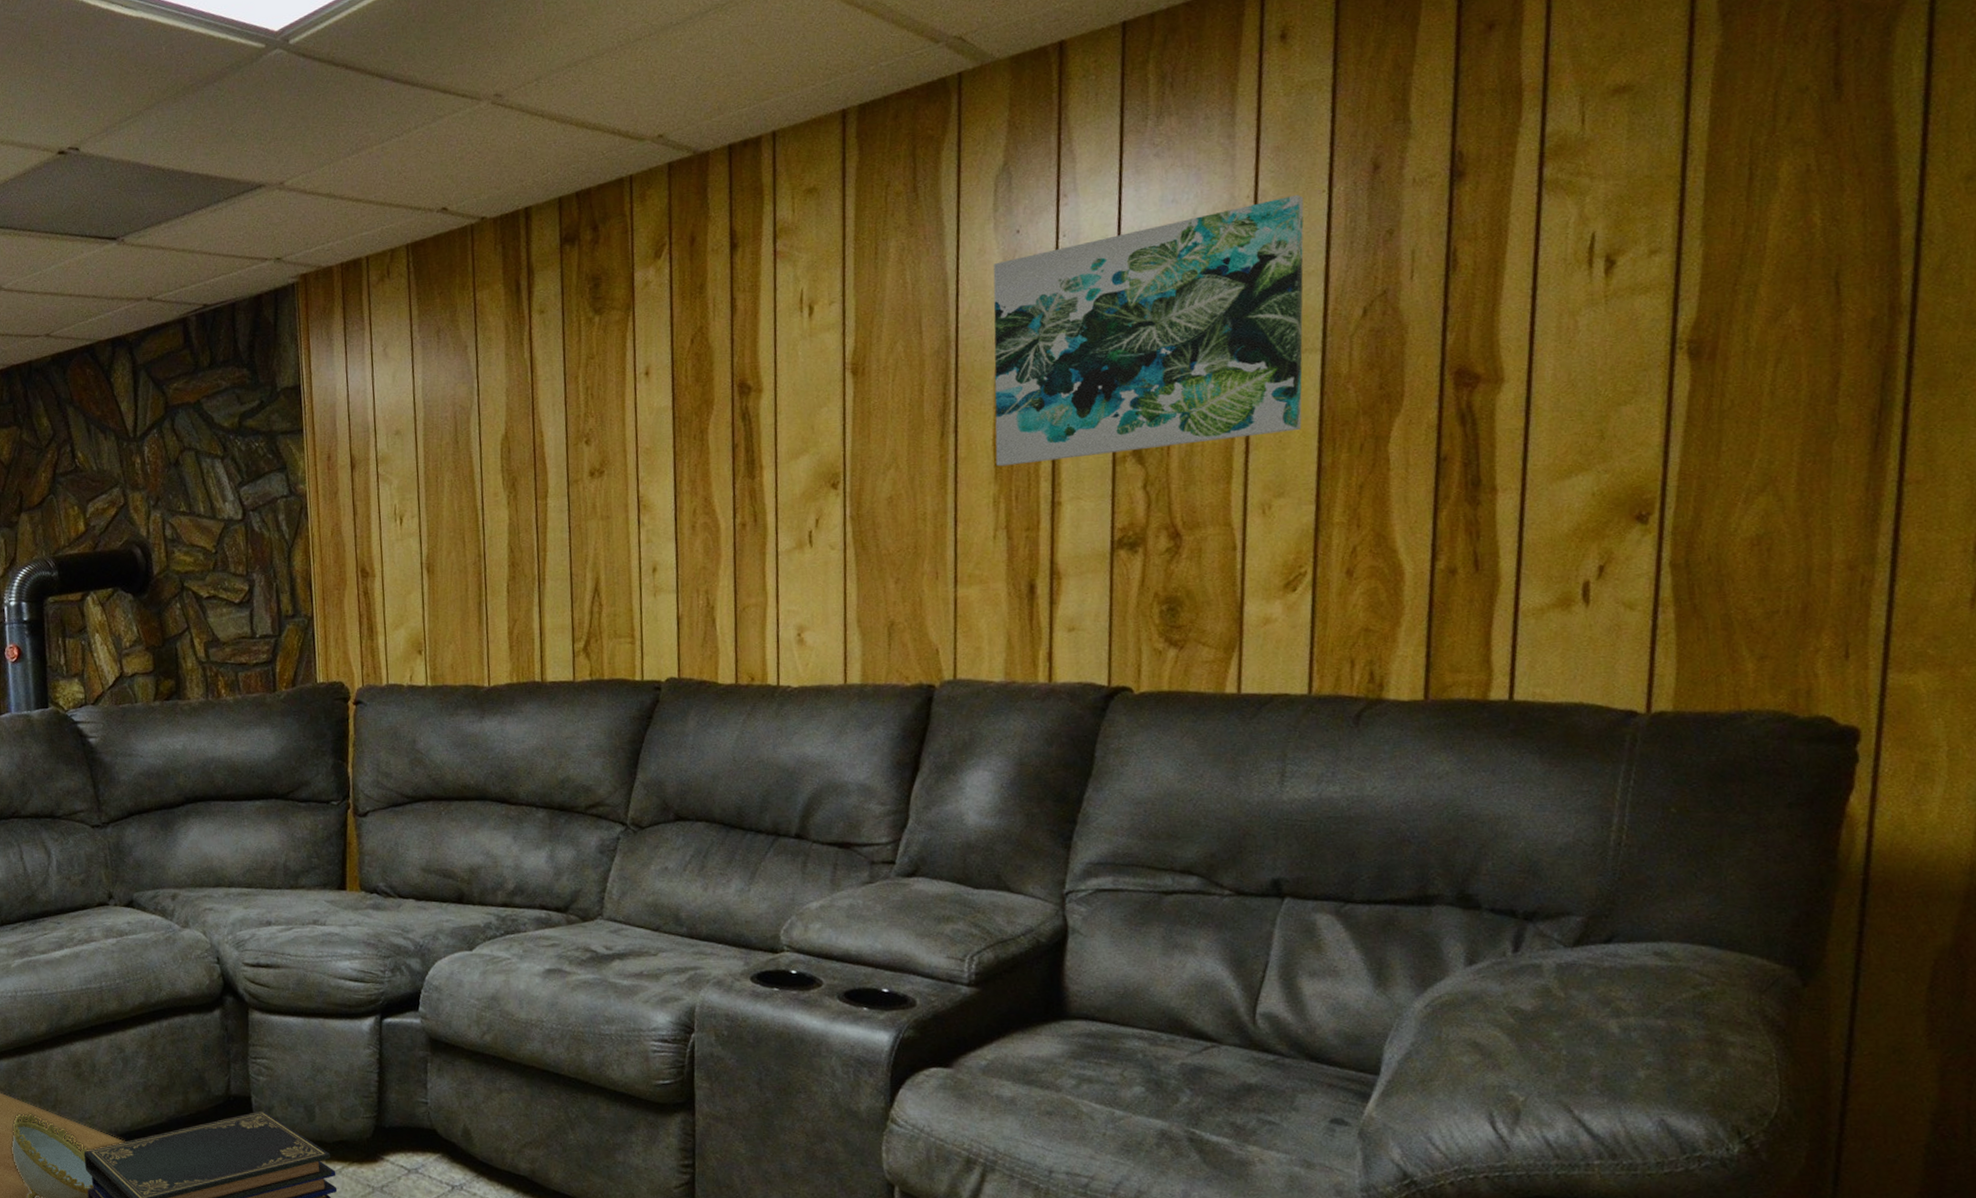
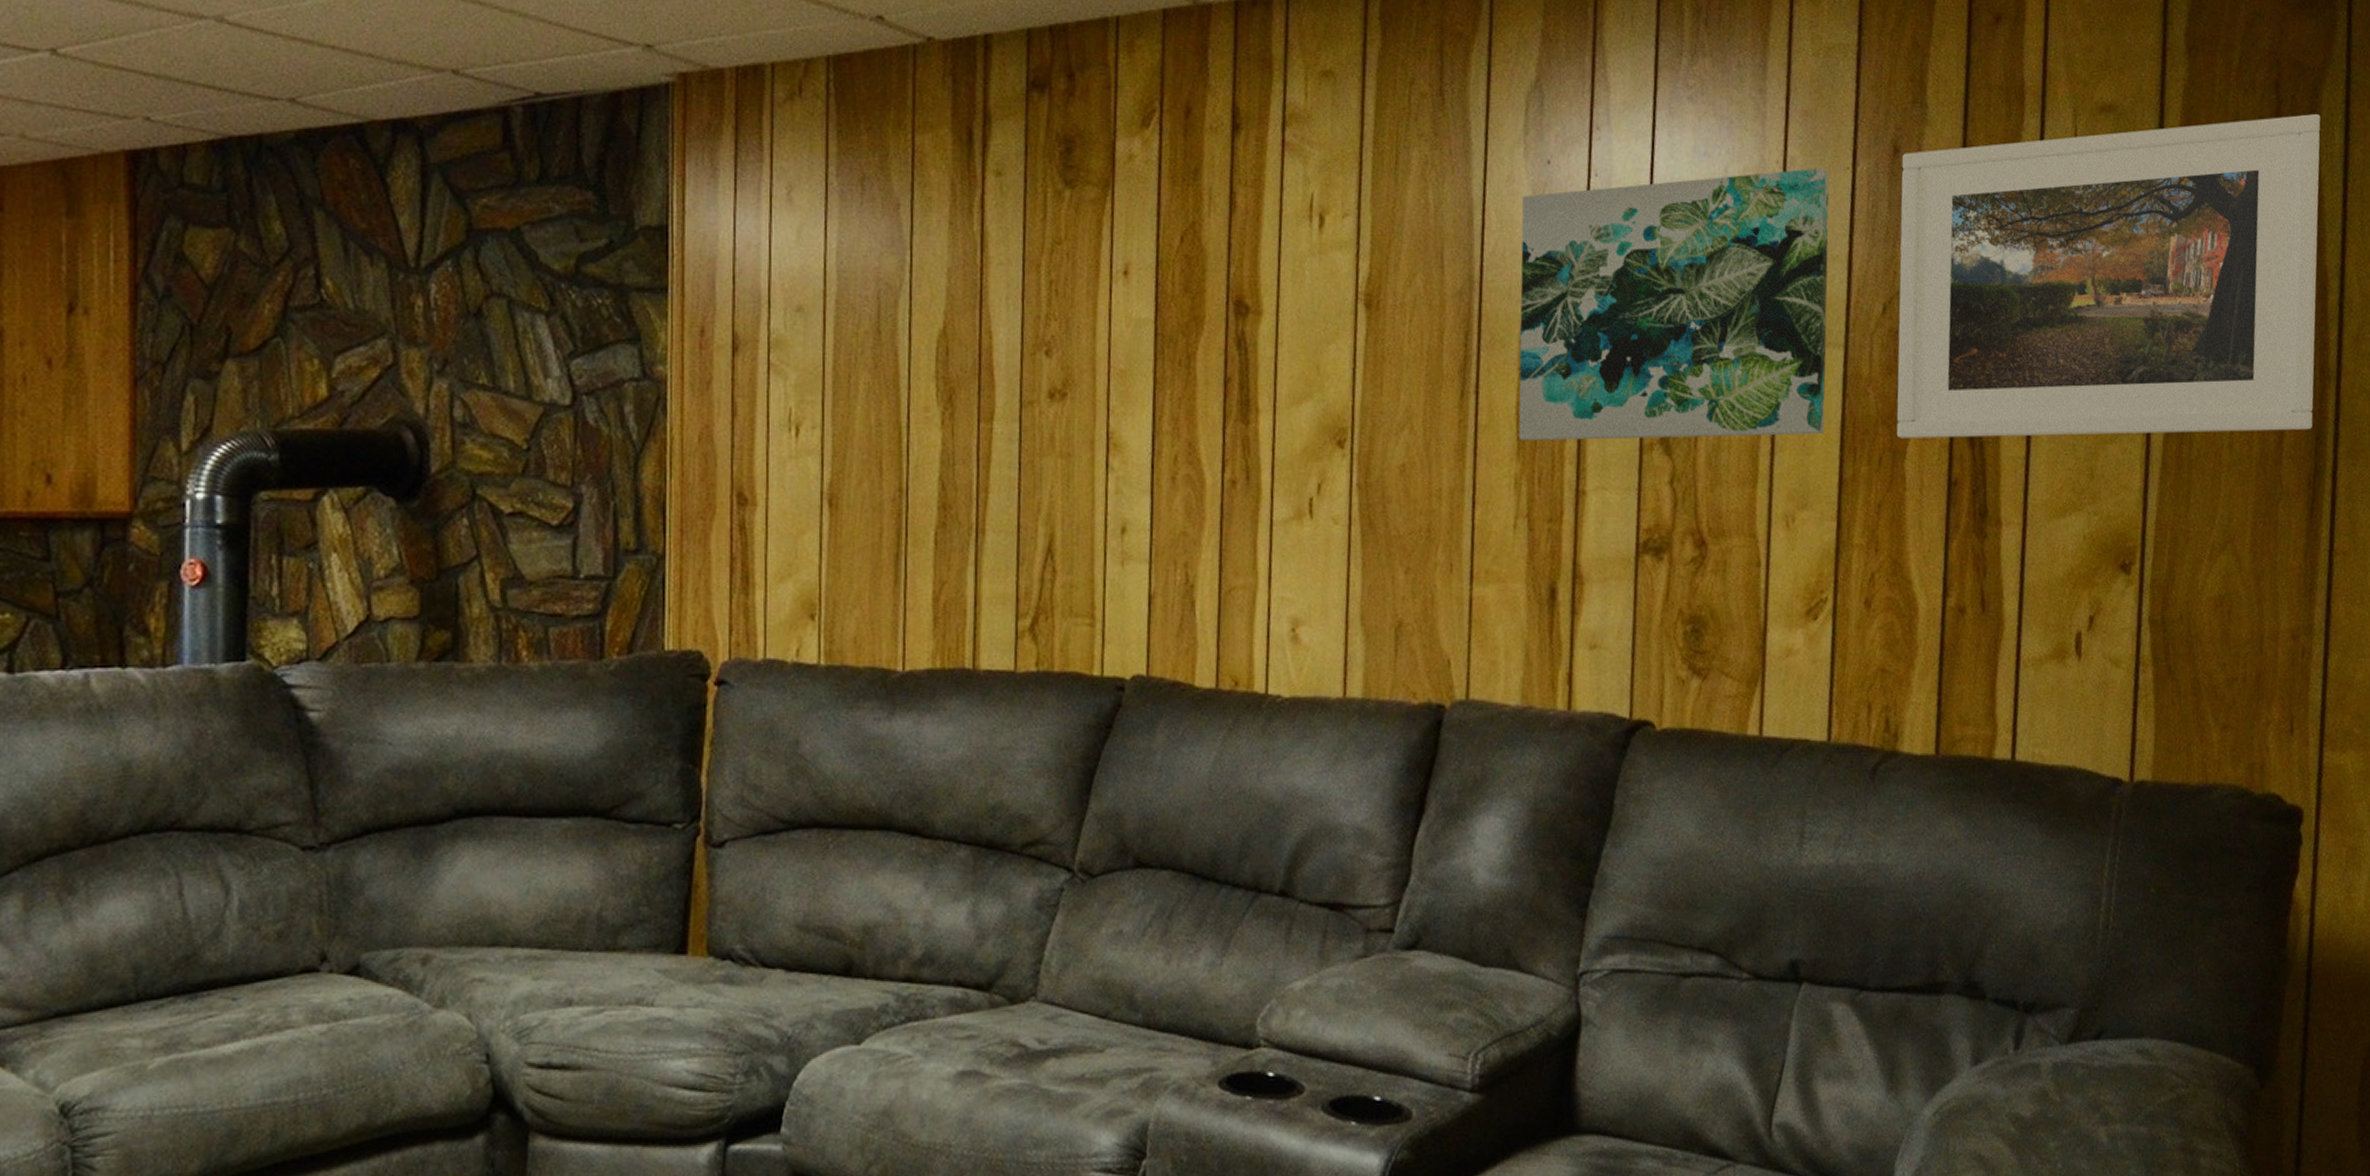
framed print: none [1379,51,1894,425] -> present [1896,113,2321,438]

